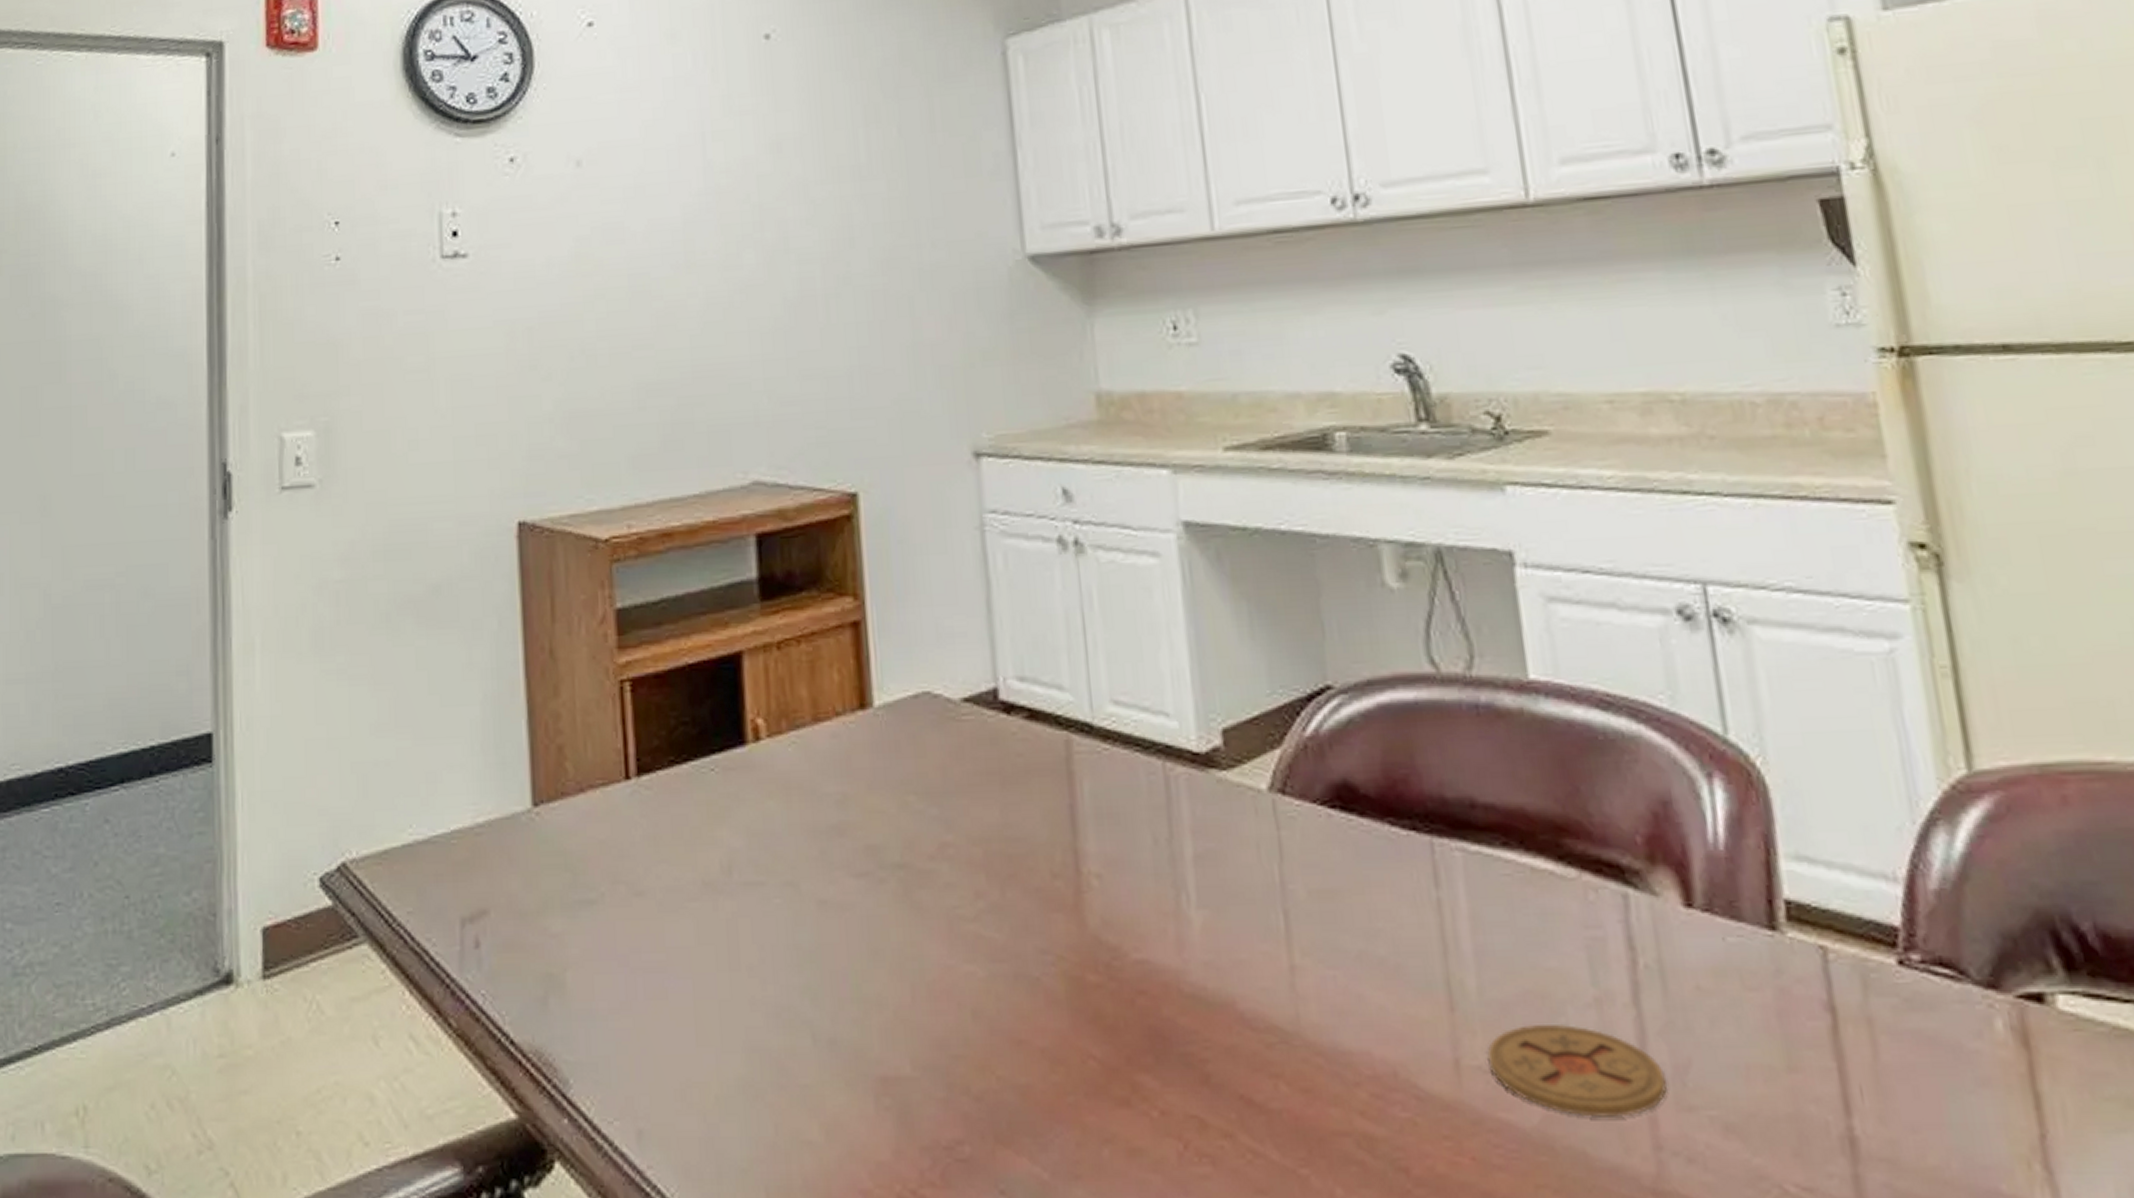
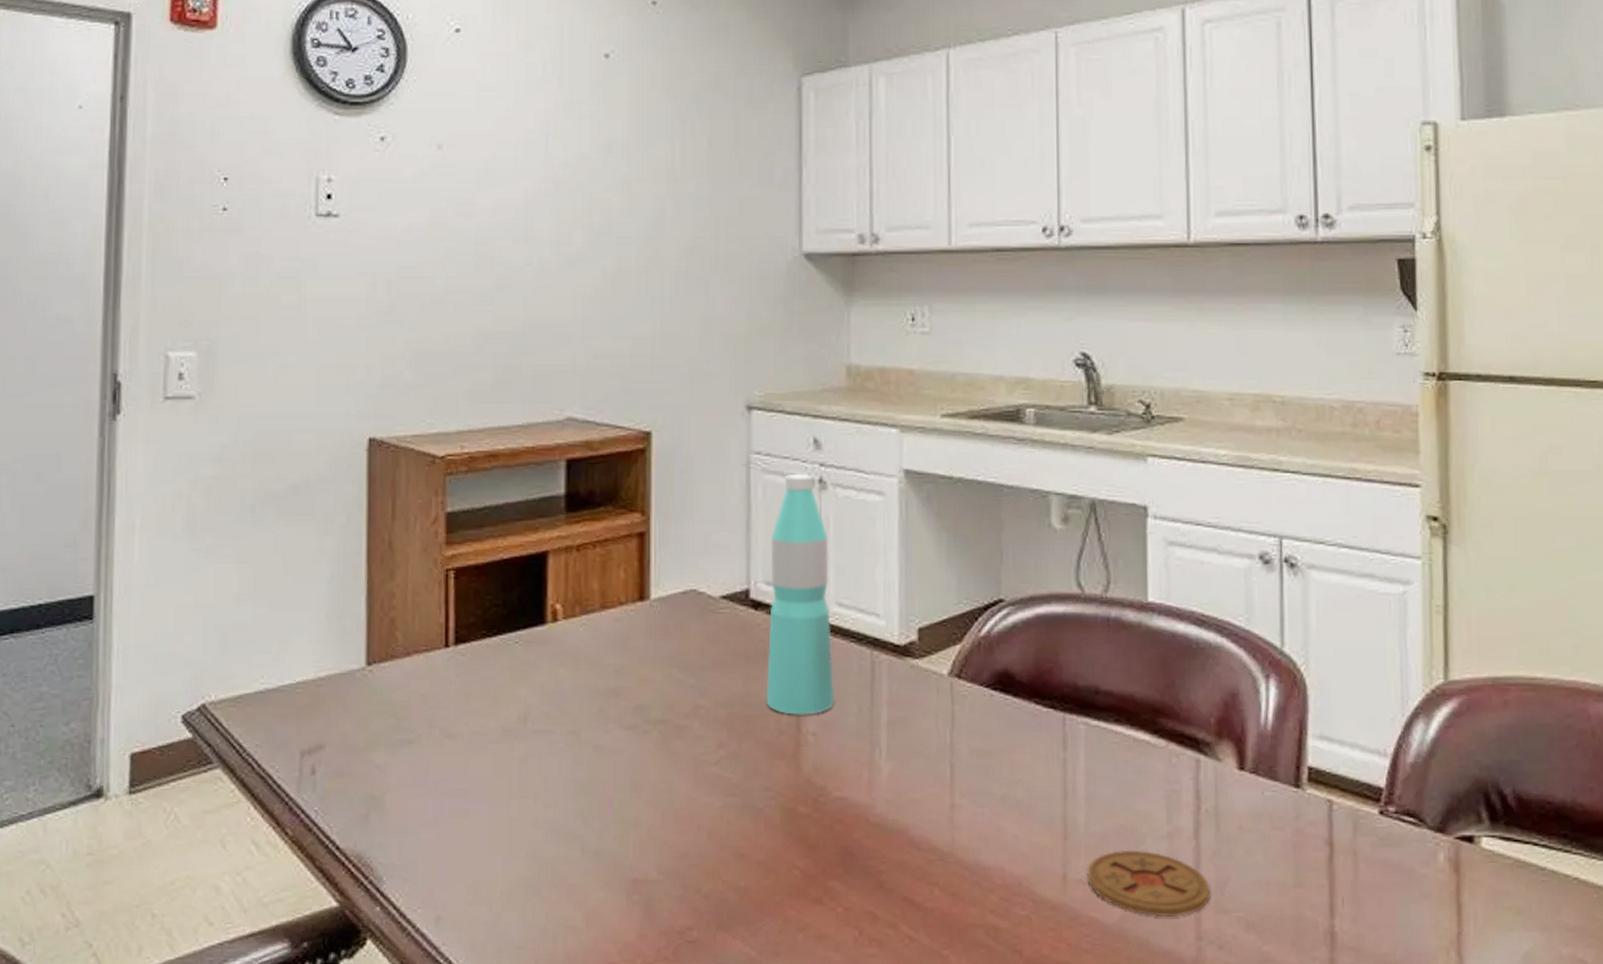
water bottle: none [1020,535,1120,851] -> present [766,474,835,715]

